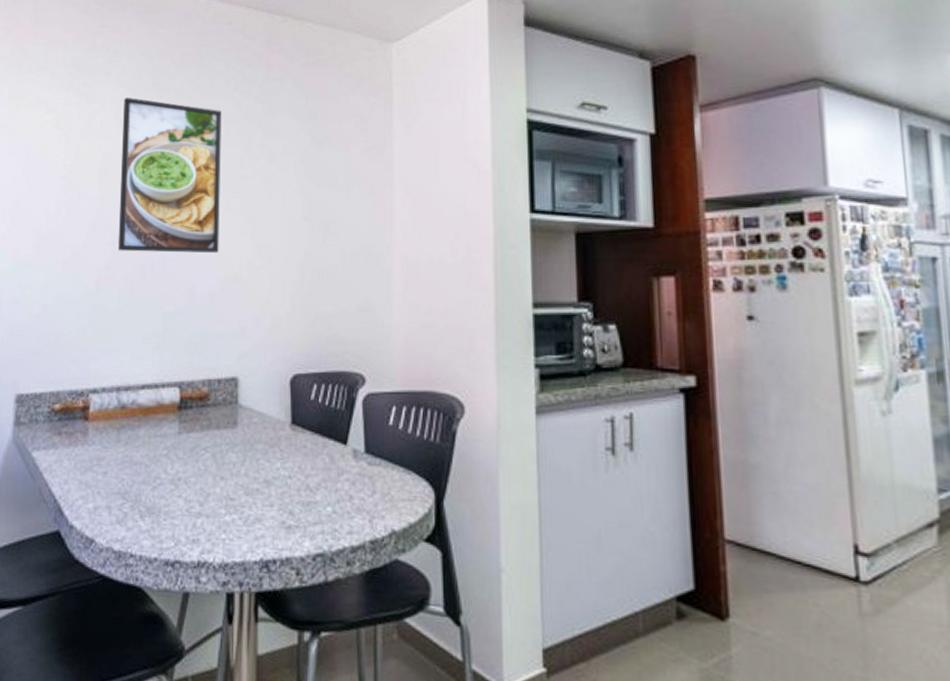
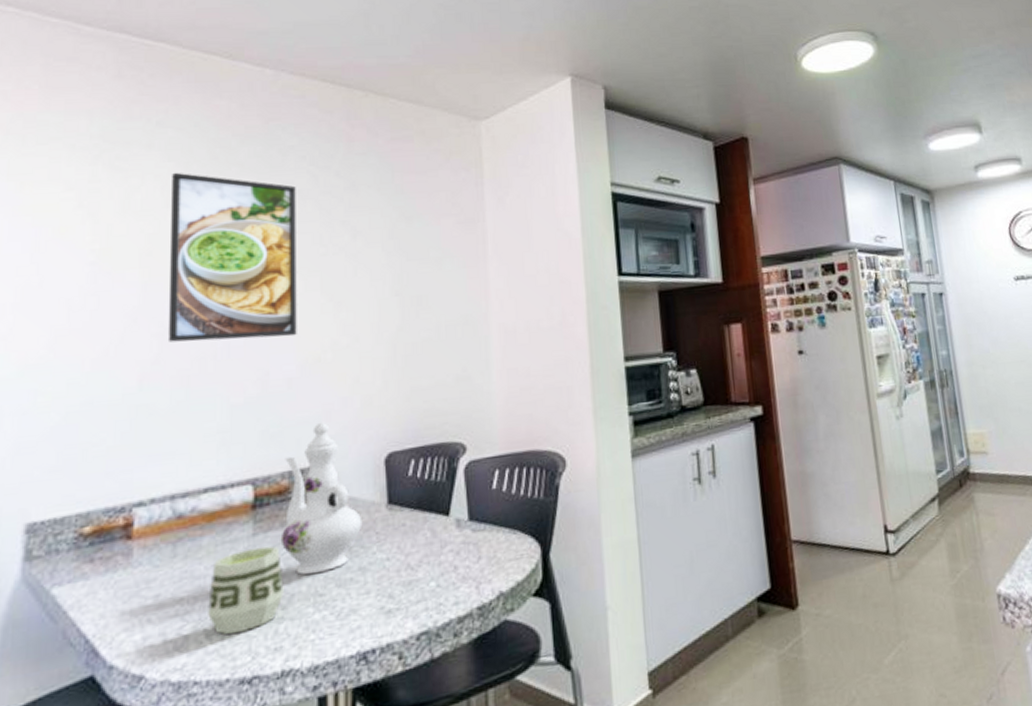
cup: none [142,445,202,519] -> present [208,545,284,635]
ewer: none [200,337,269,479] -> present [280,422,363,575]

